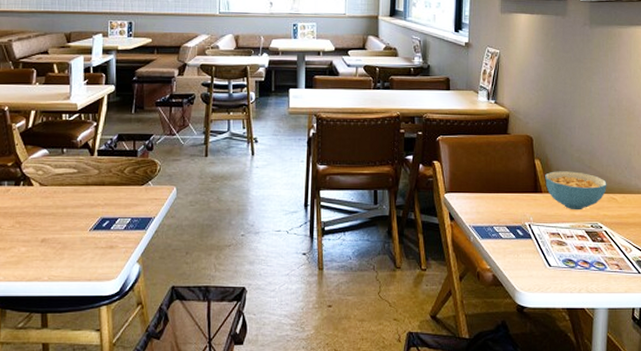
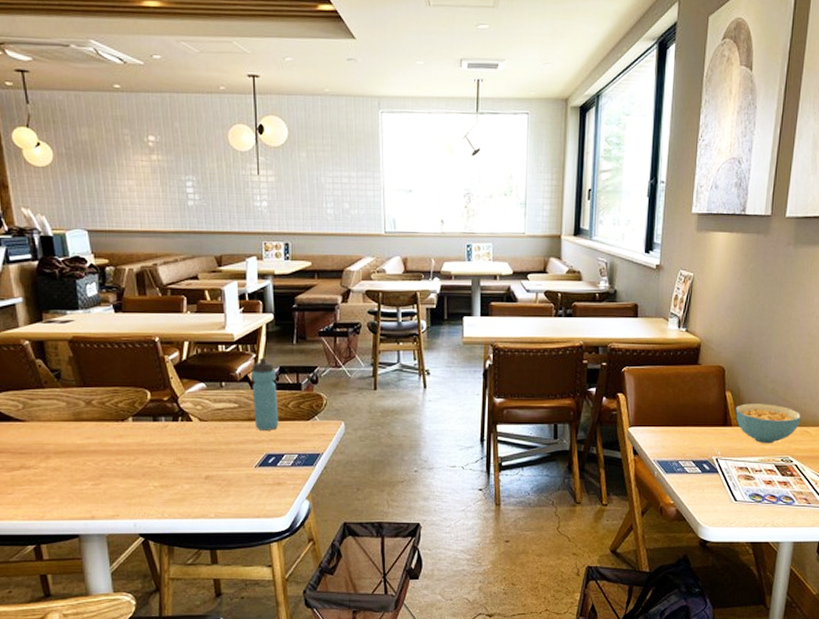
water bottle: none [91,125,115,195] -> present [252,357,279,431]

